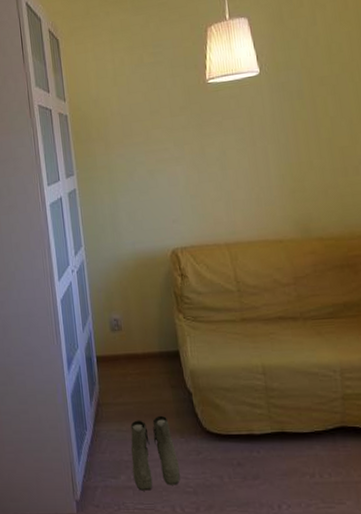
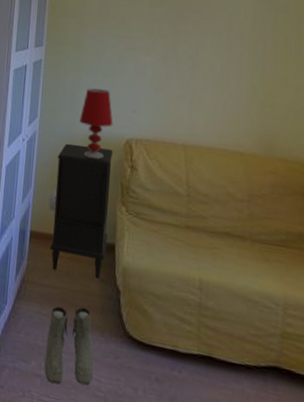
nightstand: none [108,263,172,388] -> present [50,143,113,278]
table lamp: none [123,206,157,275] -> present [79,88,113,159]

